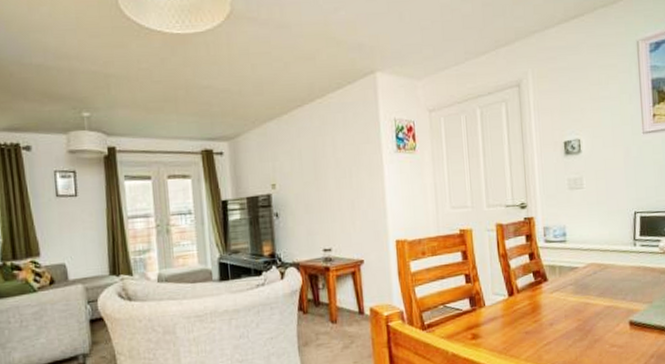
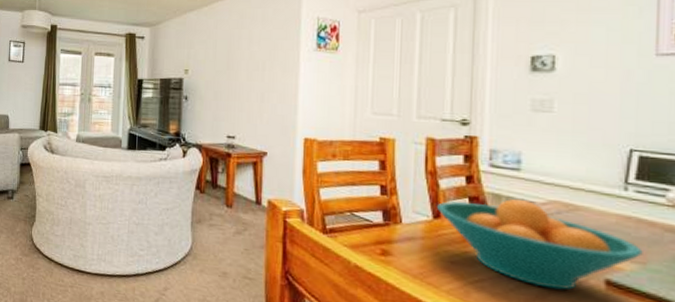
fruit bowl: none [509,266,650,339] -> present [436,198,643,290]

